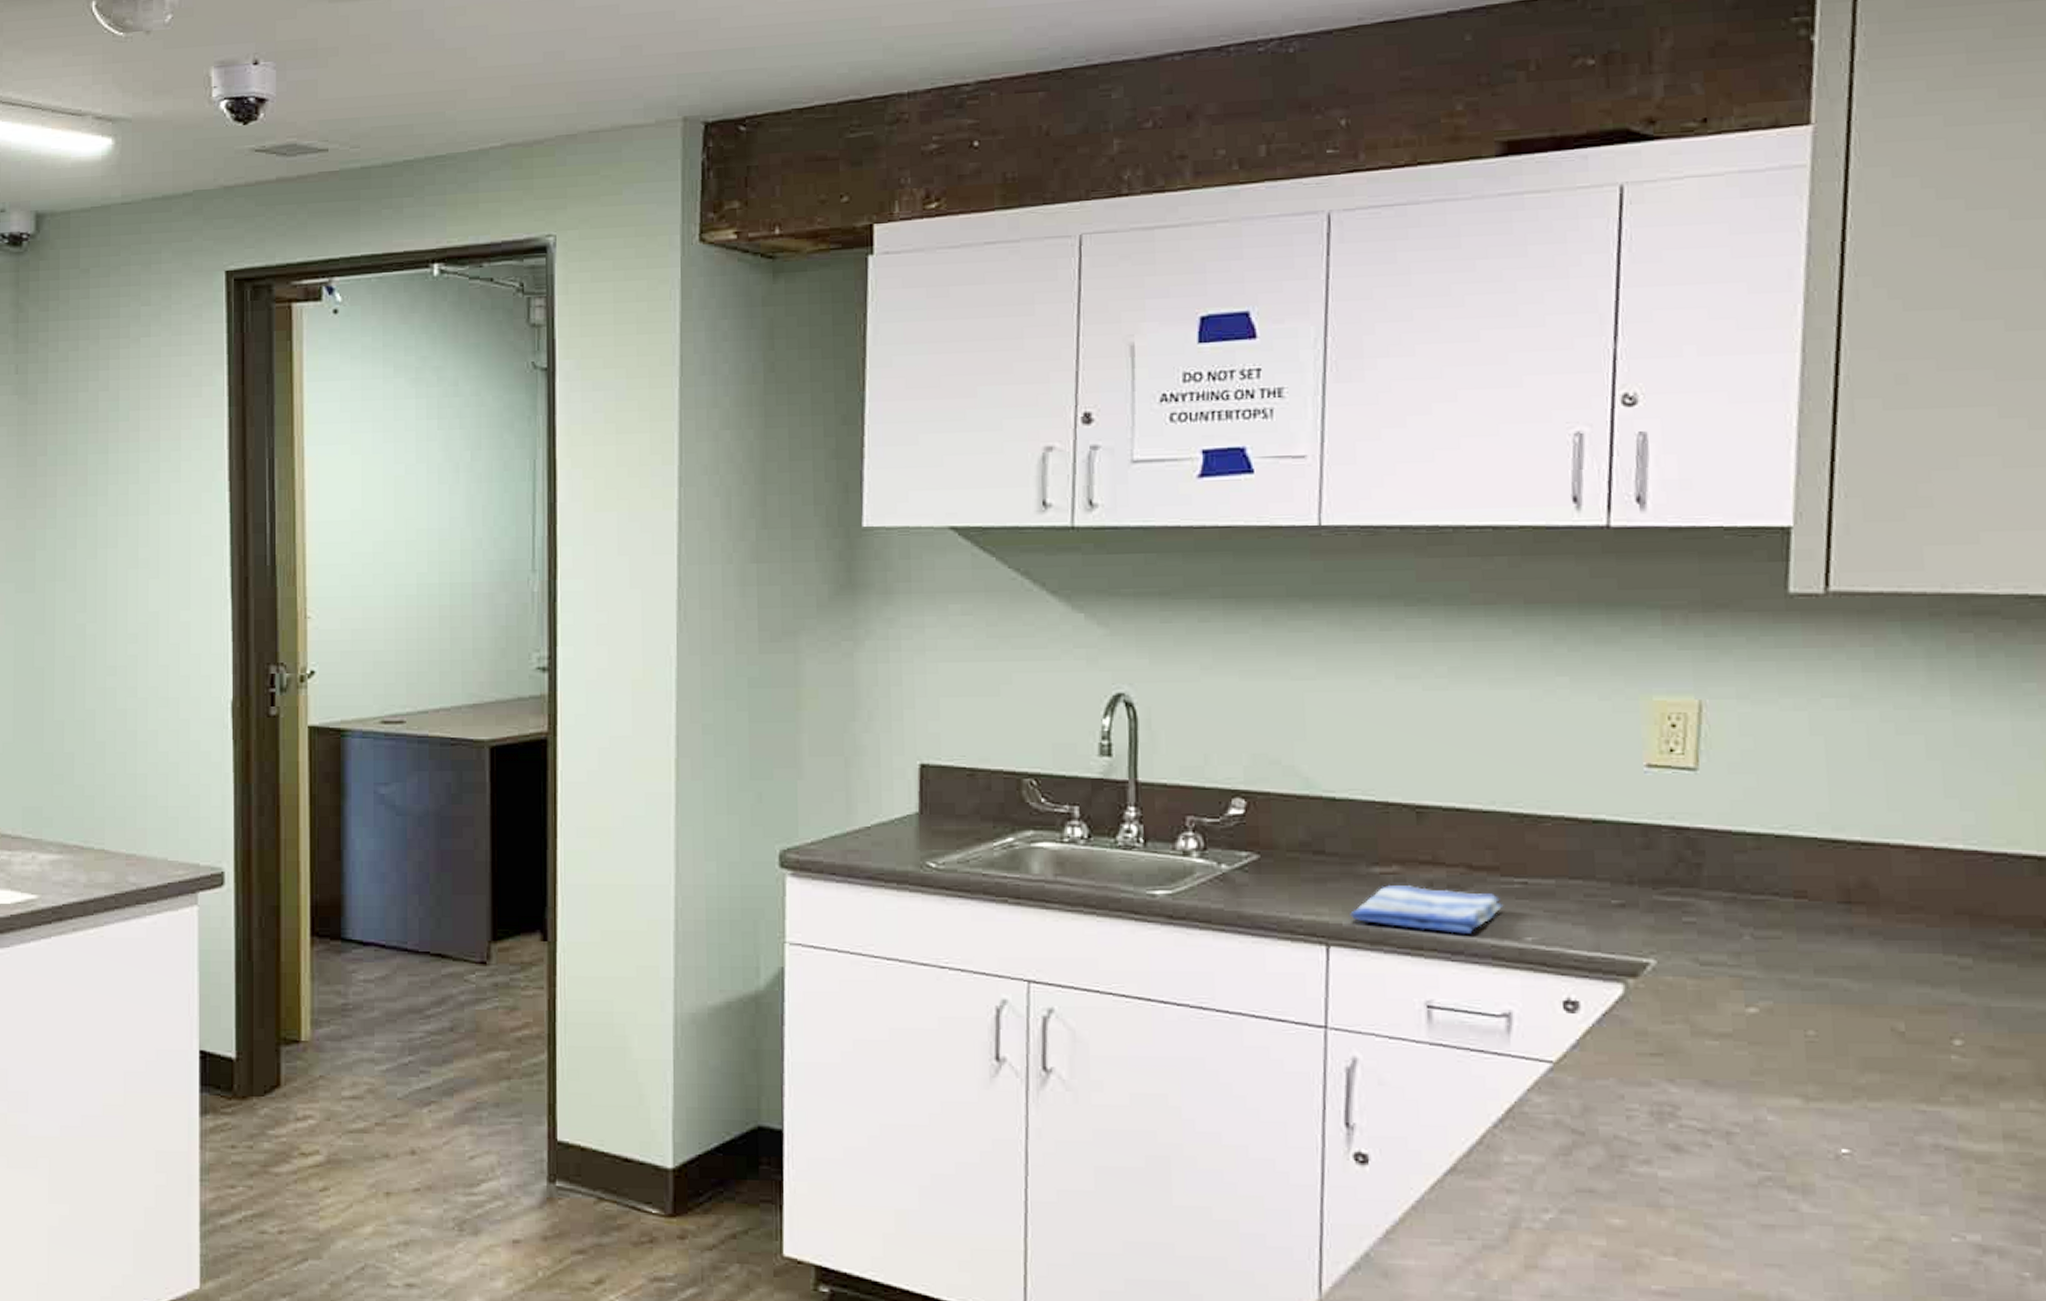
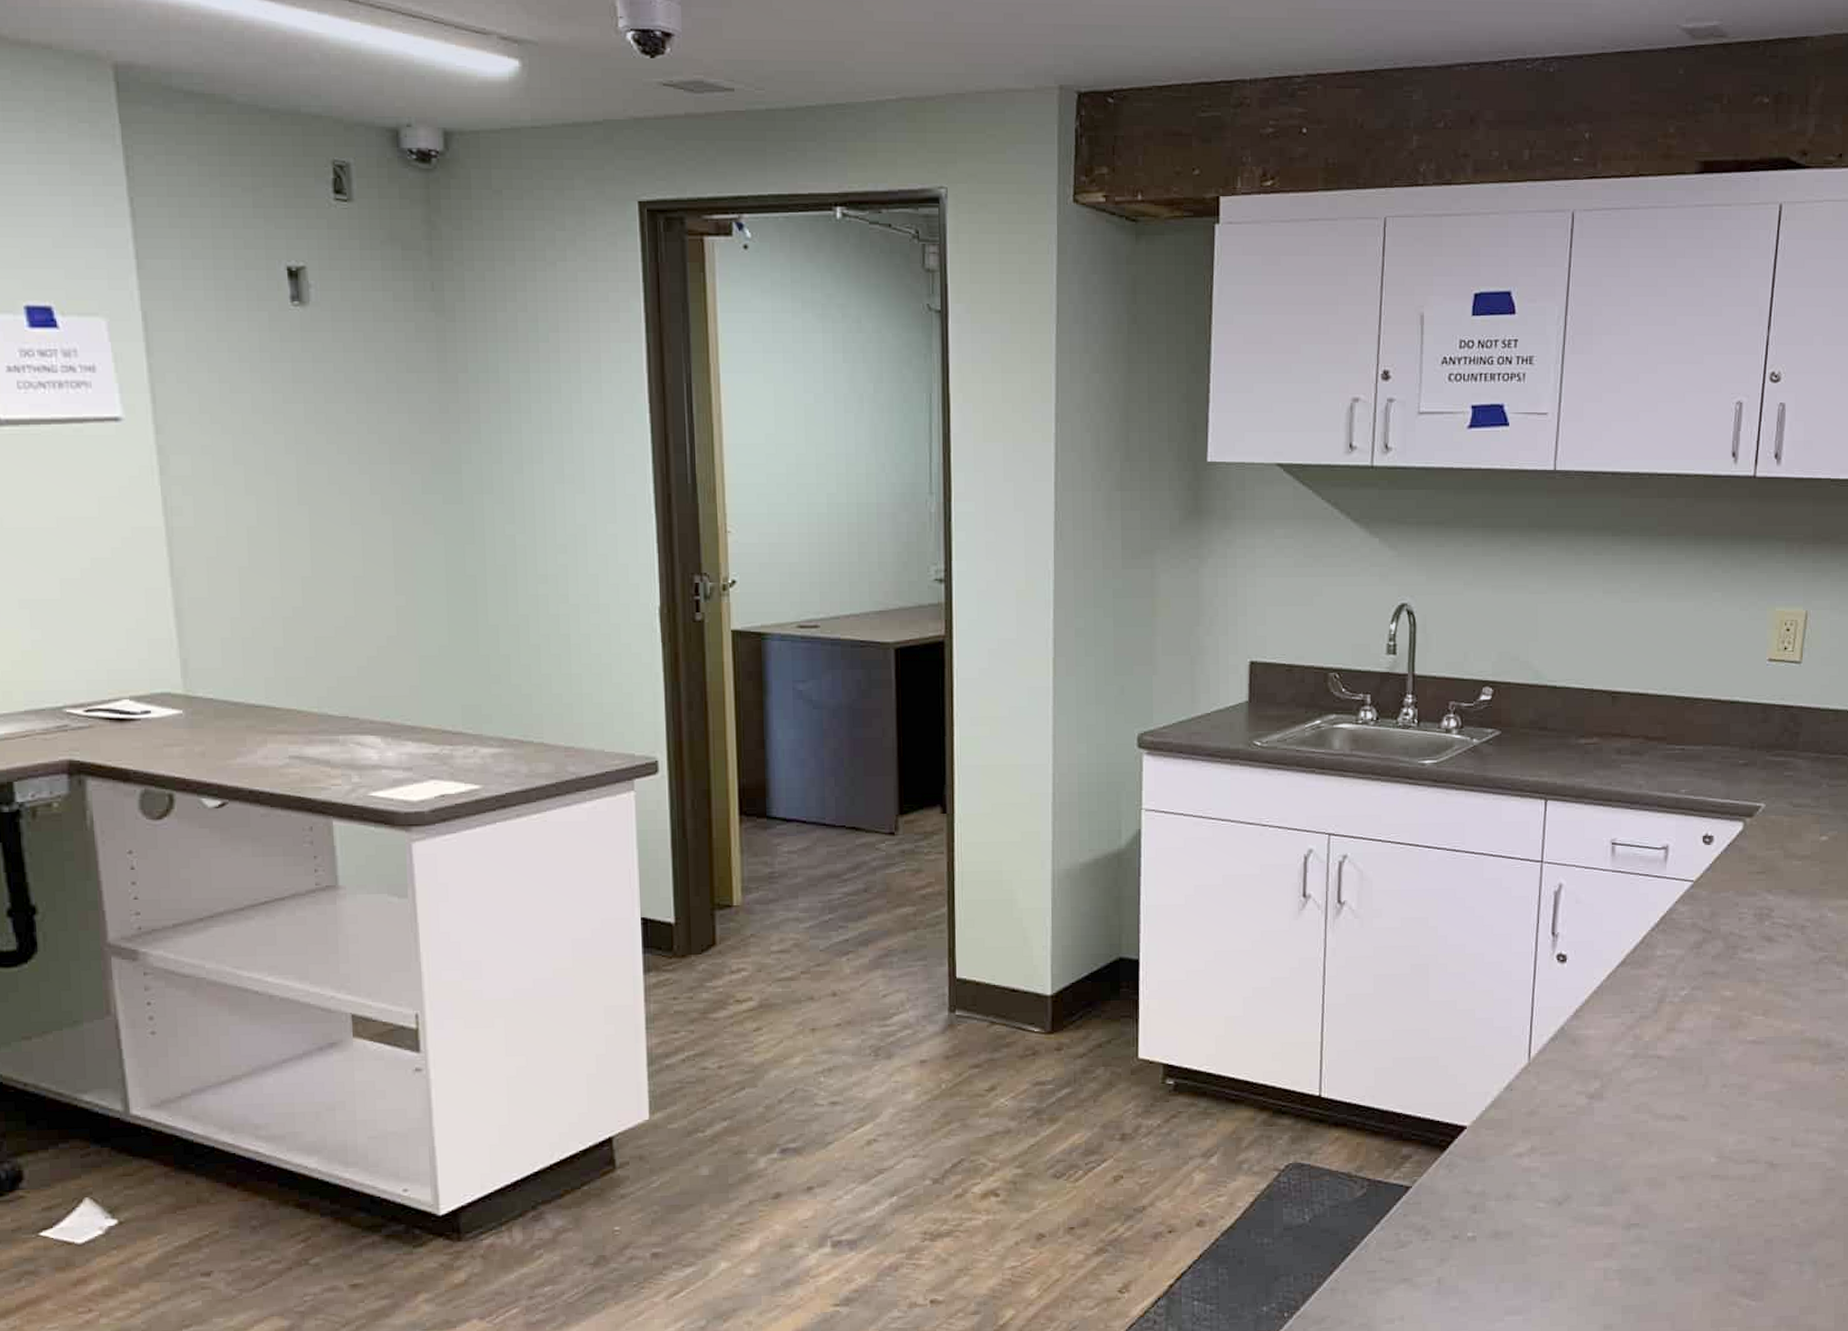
dish towel: present [1350,885,1504,934] -> none [1563,753,1668,788]

